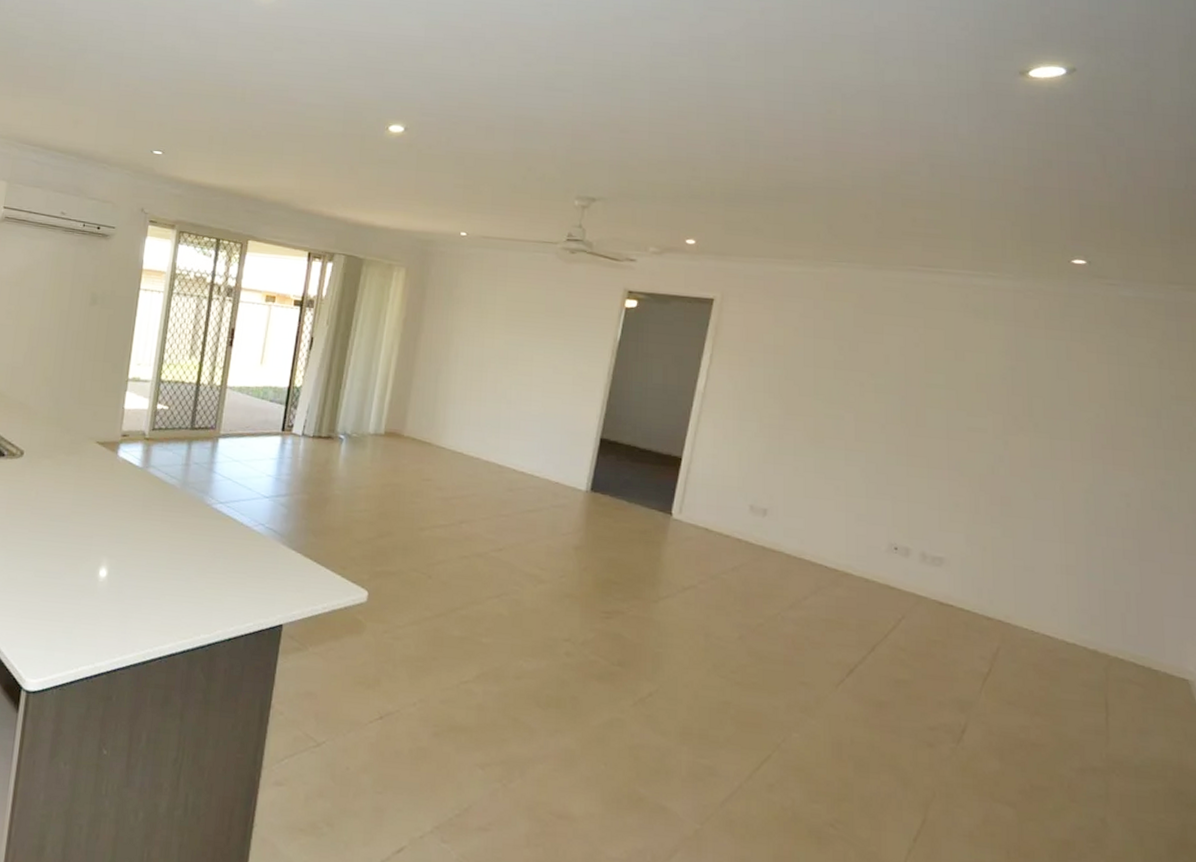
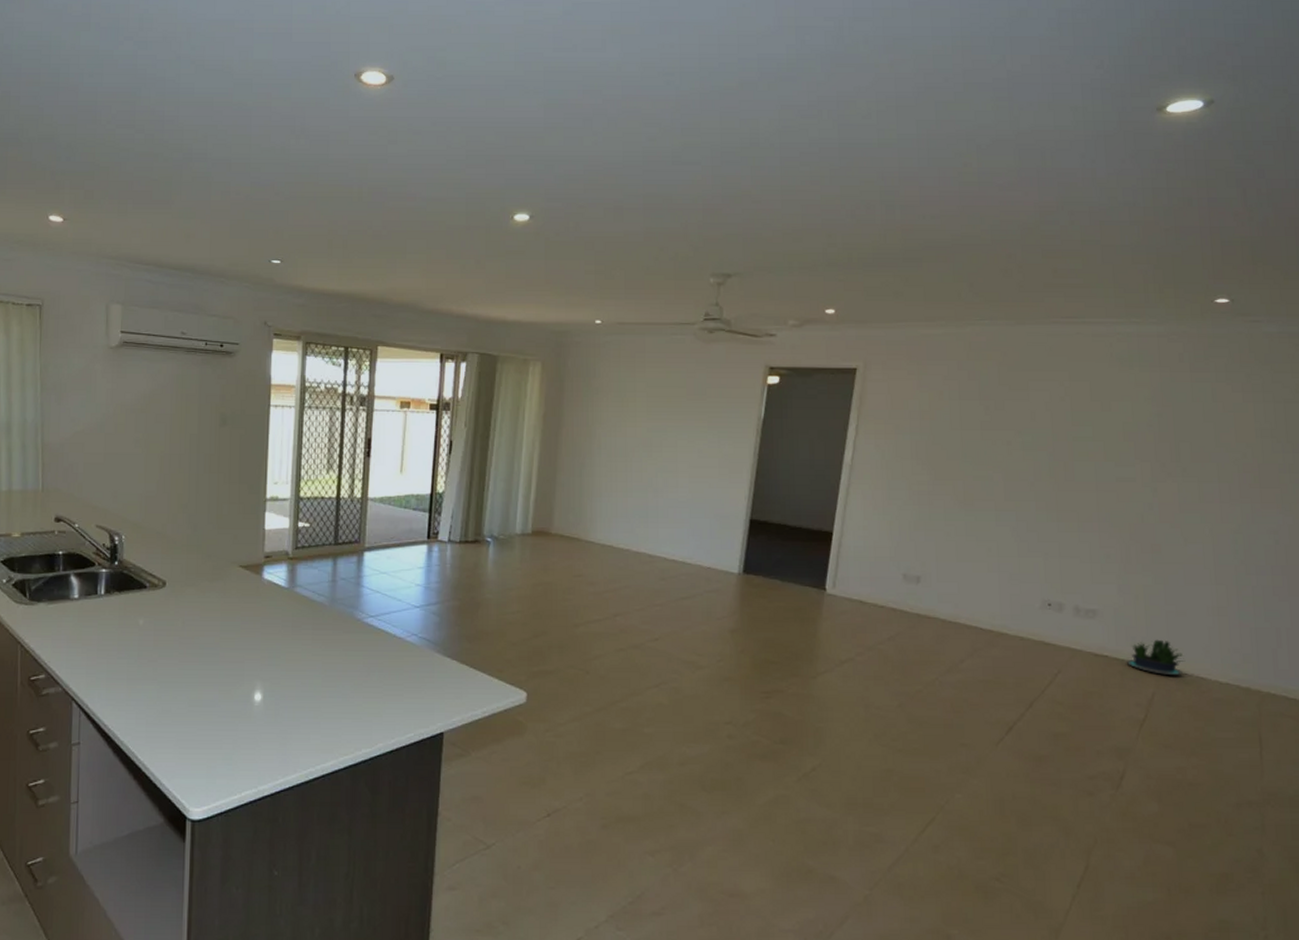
potted plant: none [971,593,1032,631] -> present [1126,639,1186,675]

